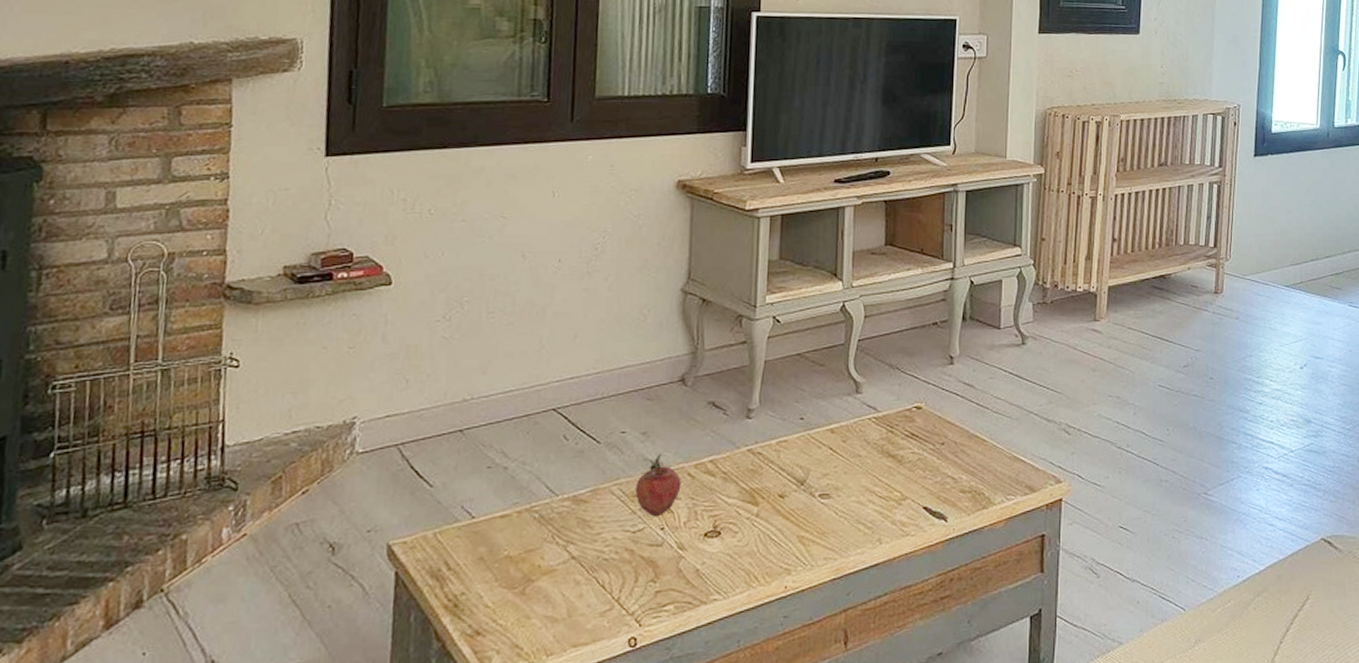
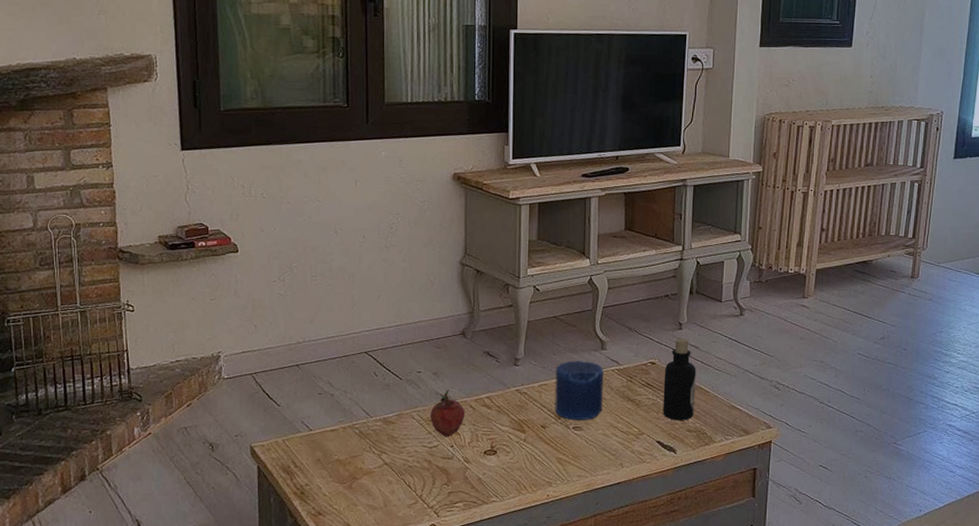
candle: none [796,408,858,485] -> present [555,361,604,420]
bottle: none [930,375,971,479] -> present [663,338,696,420]

